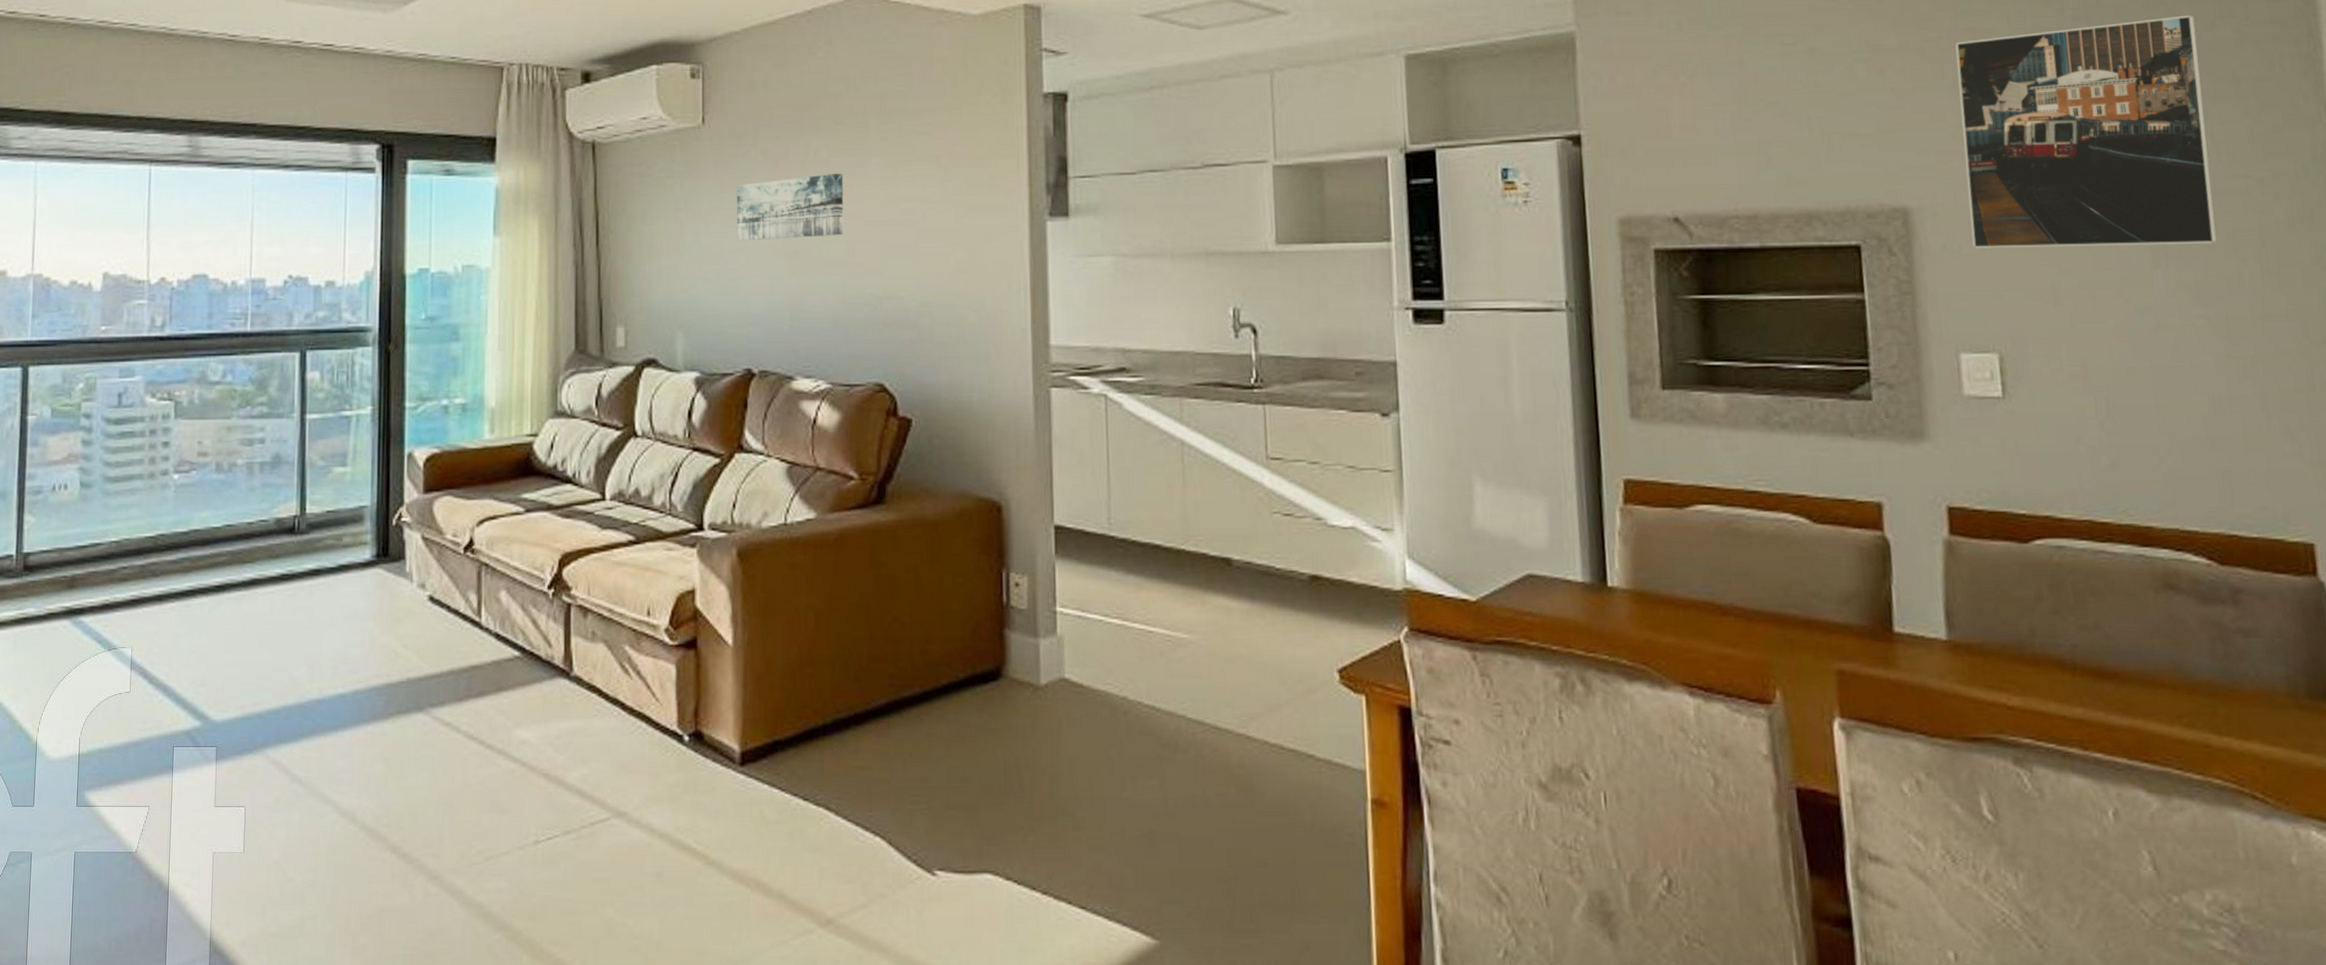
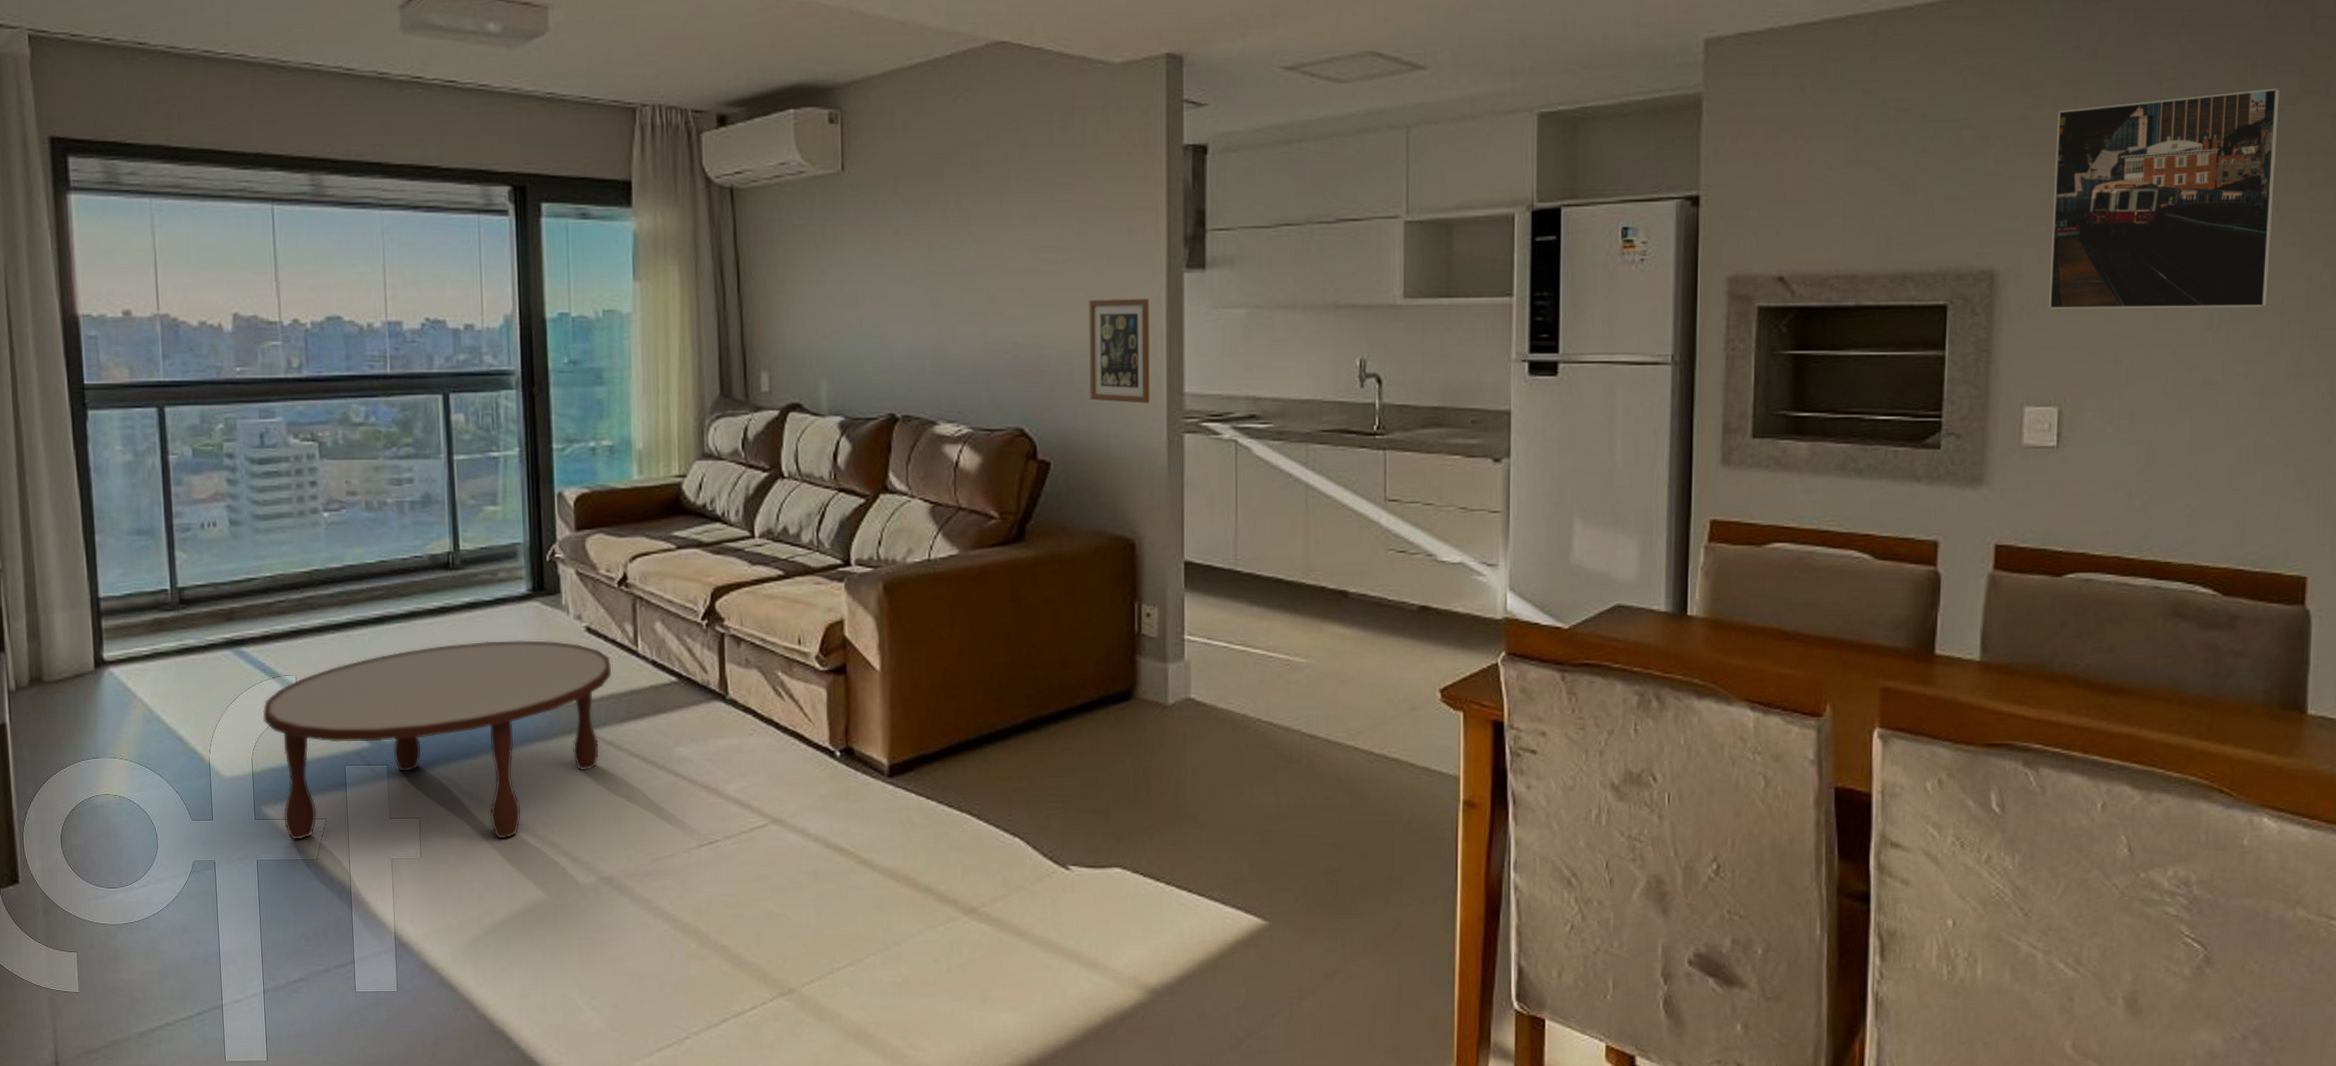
coffee table: none [94,610,454,832] -> present [262,640,612,840]
wall art: present [736,174,844,241] -> none [877,223,985,289]
picture frame: none [950,247,1014,357] -> present [1089,298,1150,404]

